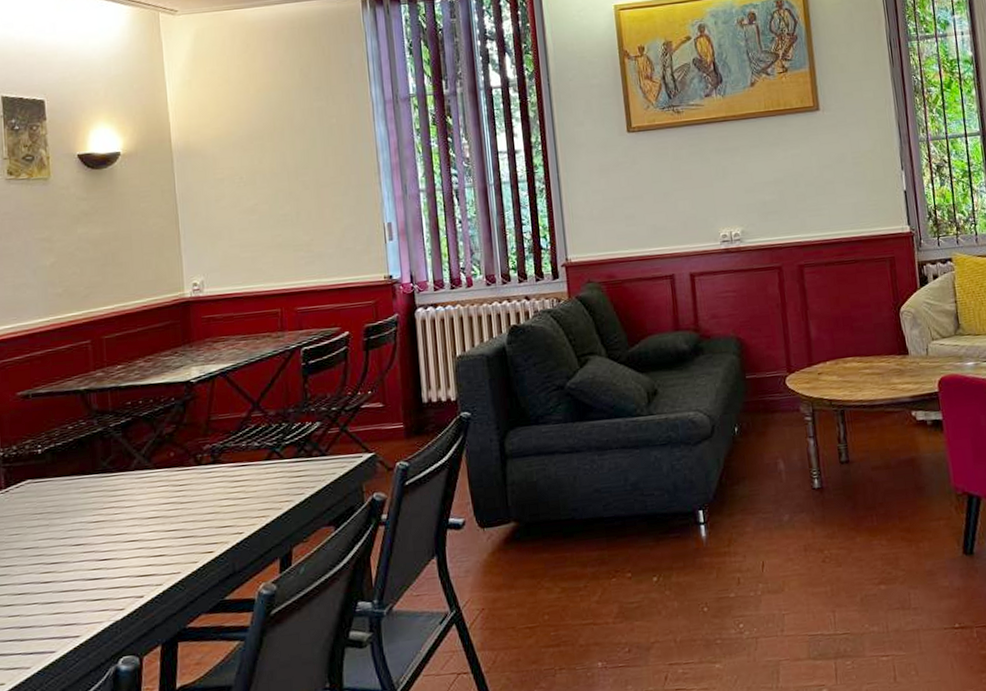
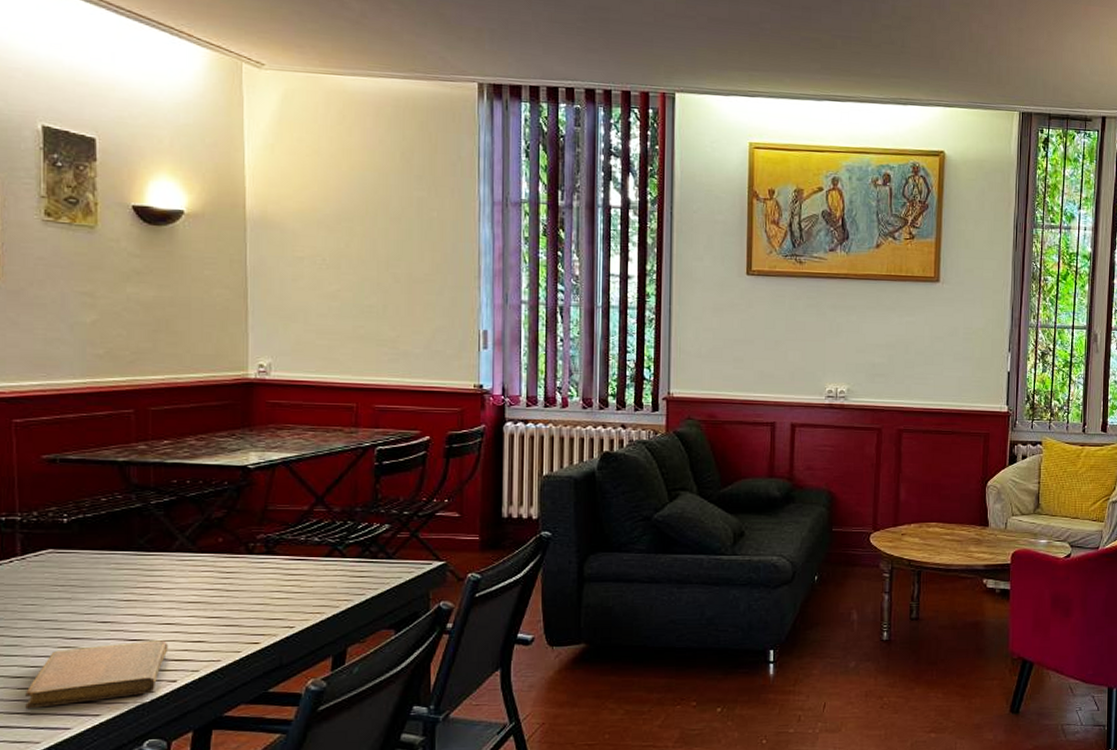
notebook: none [15,557,135,636] -> present [25,640,169,710]

